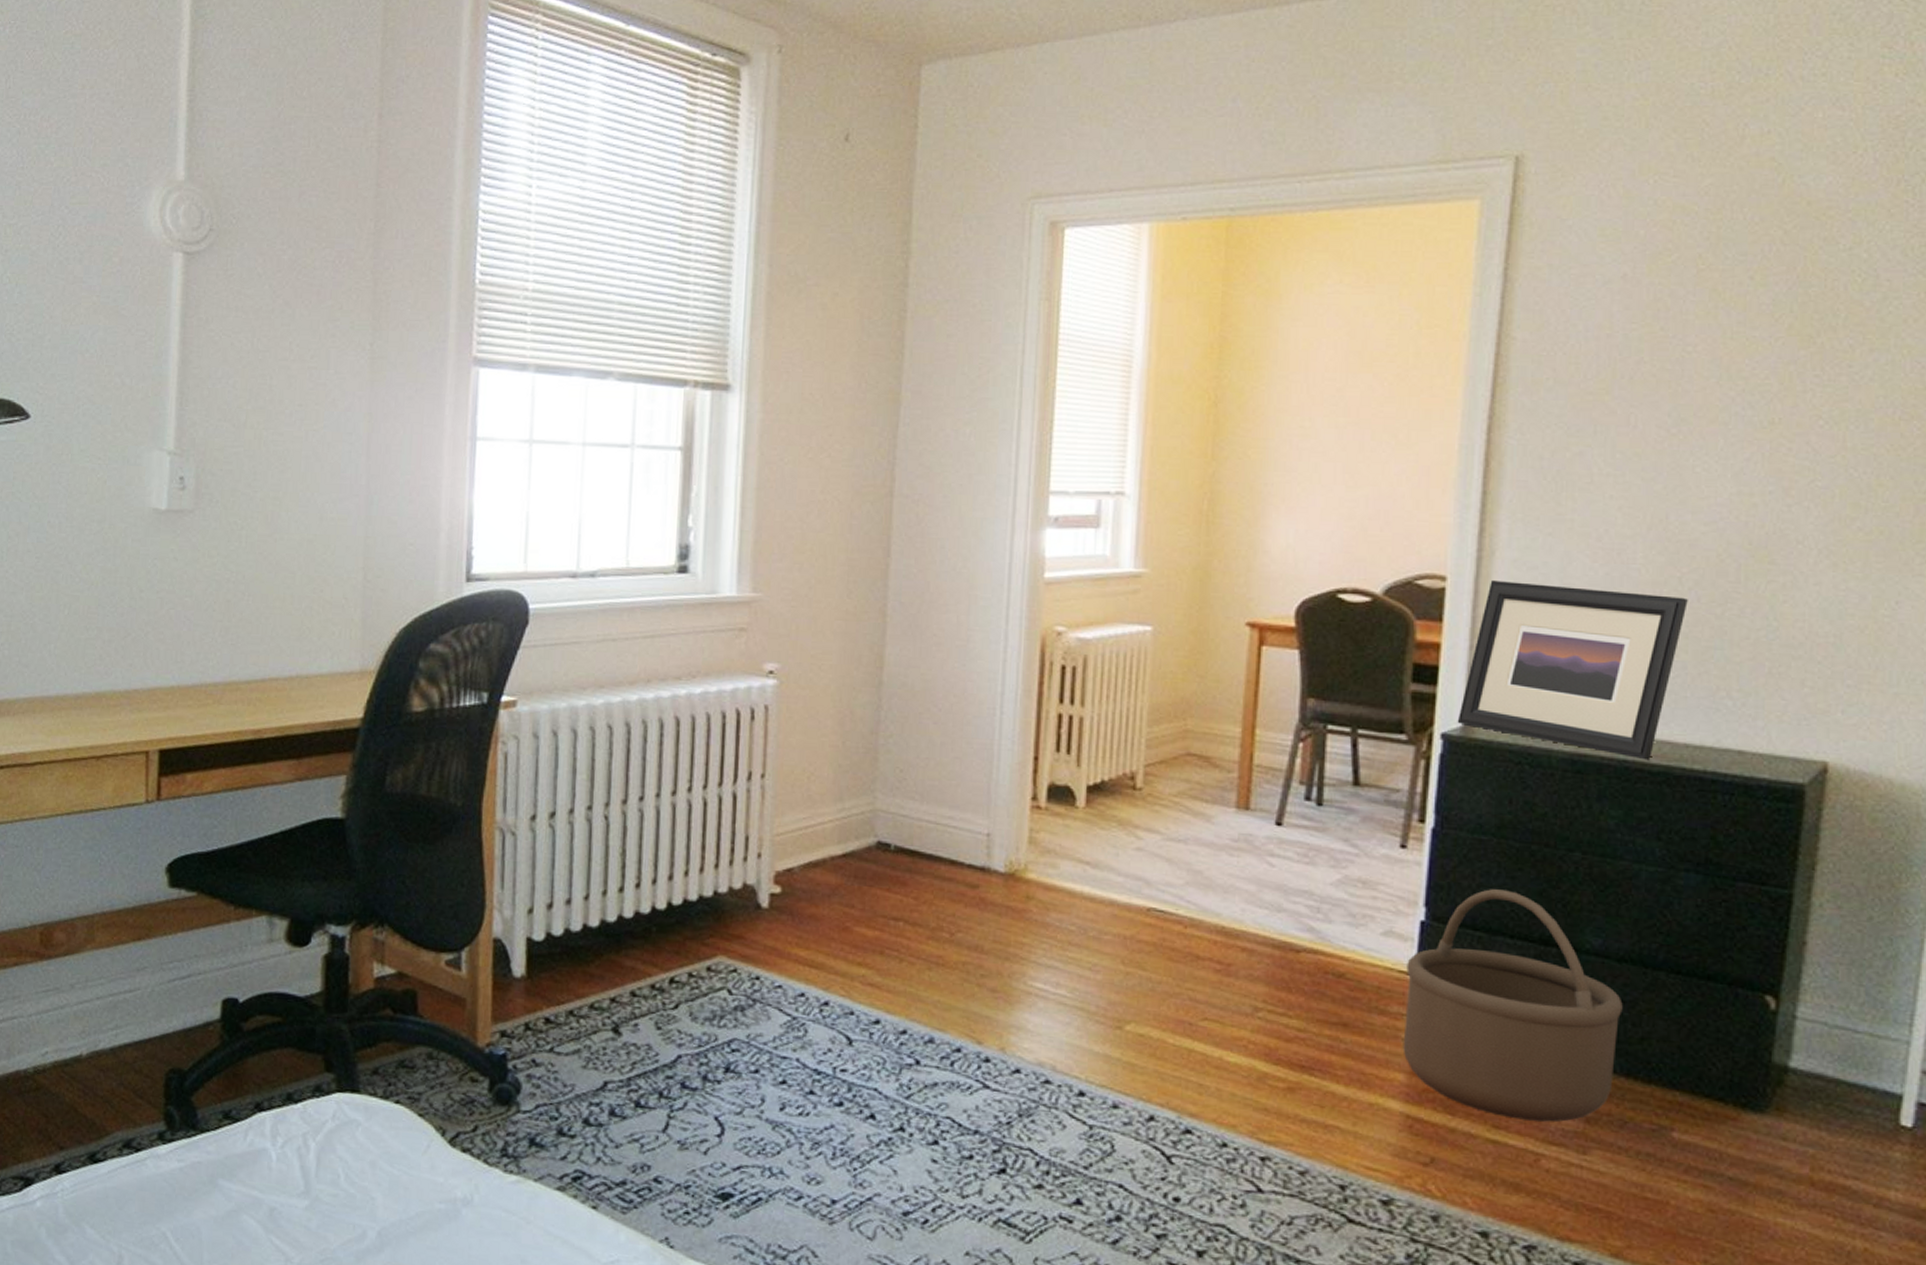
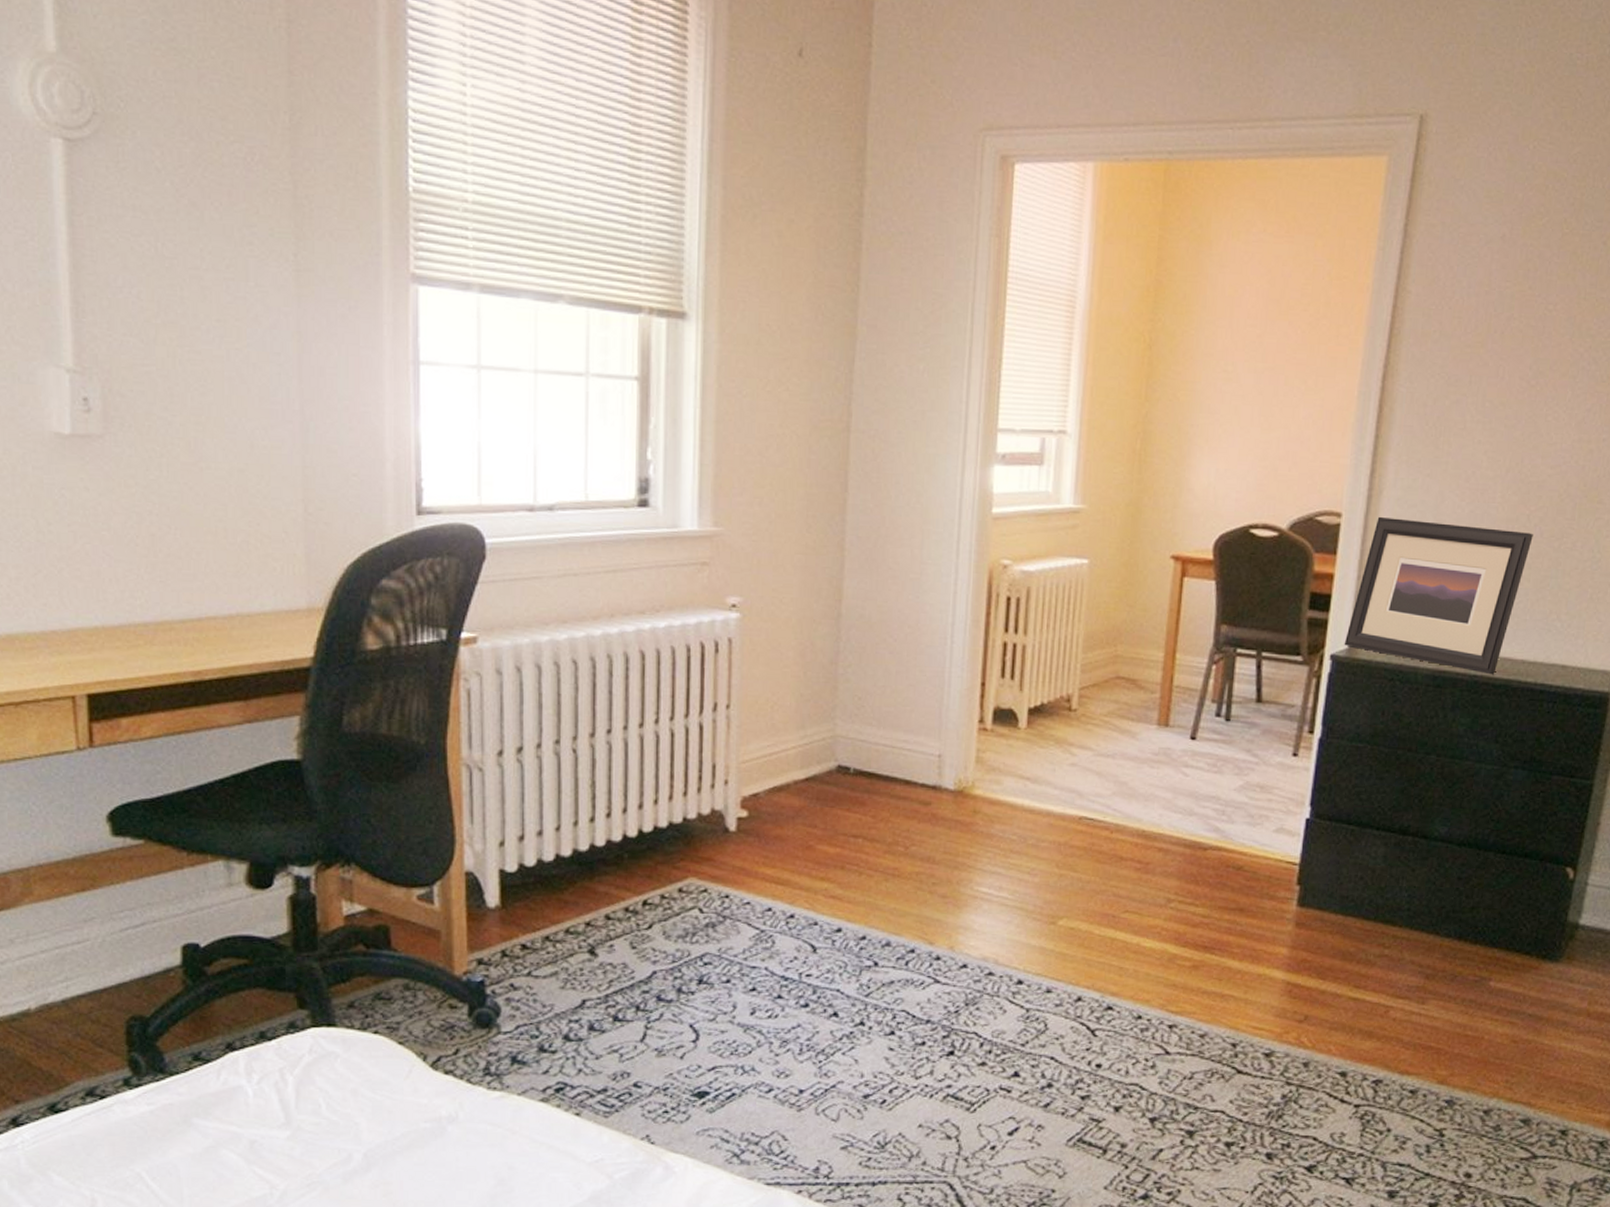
basket: present [1403,889,1623,1123] -> none [1287,789,1460,980]

